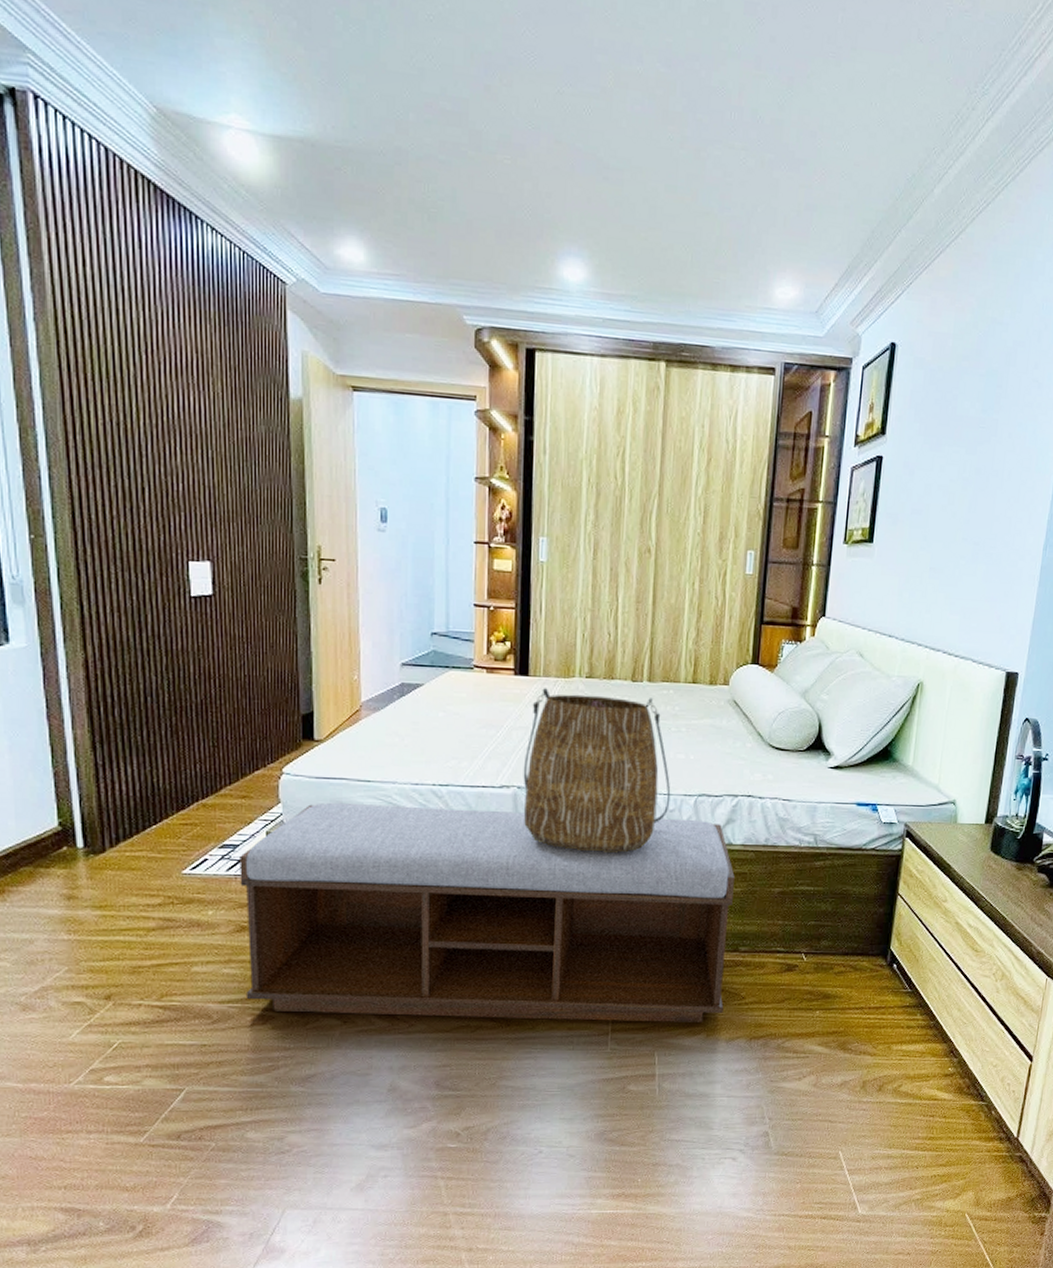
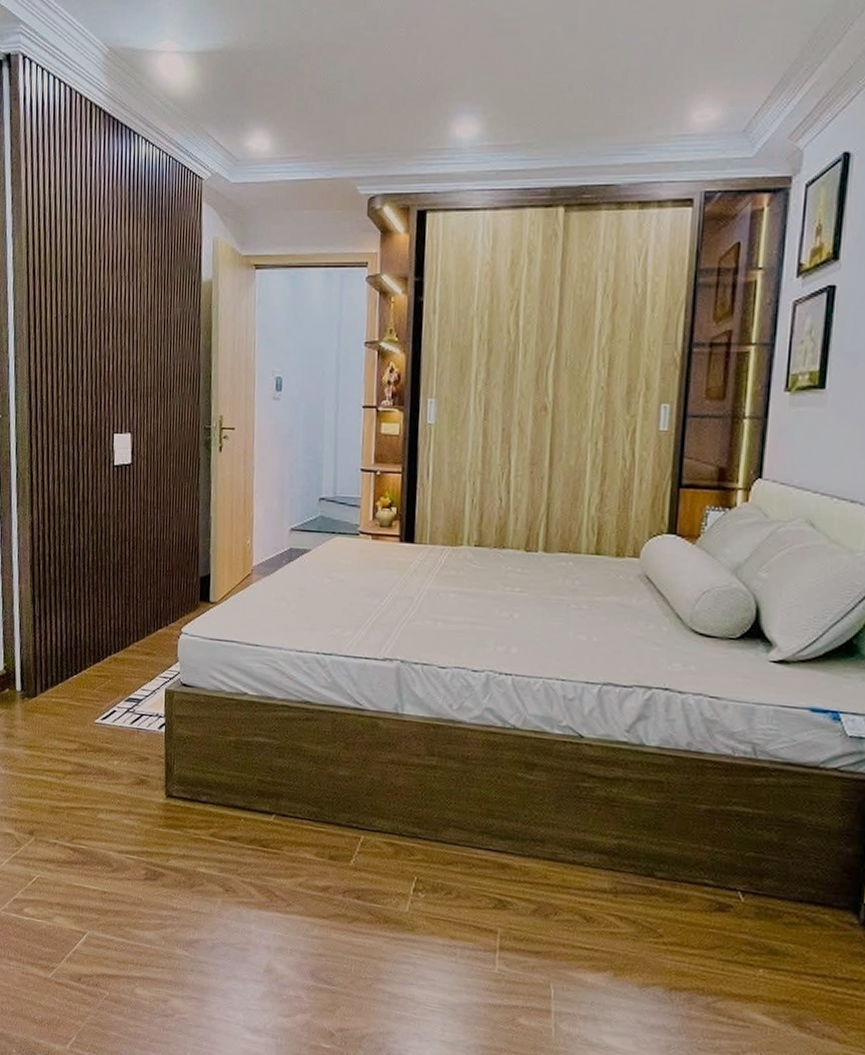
bench: present [240,802,735,1022] -> none [141,664,648,957]
tote bag: present [523,688,671,853] -> none [406,556,570,743]

